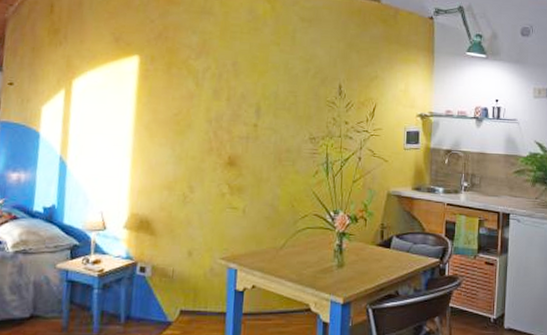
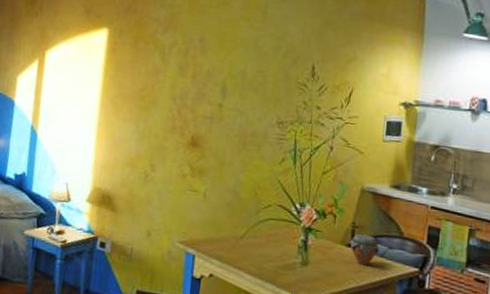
jar: none [379,233,406,262] -> present [349,233,380,266]

